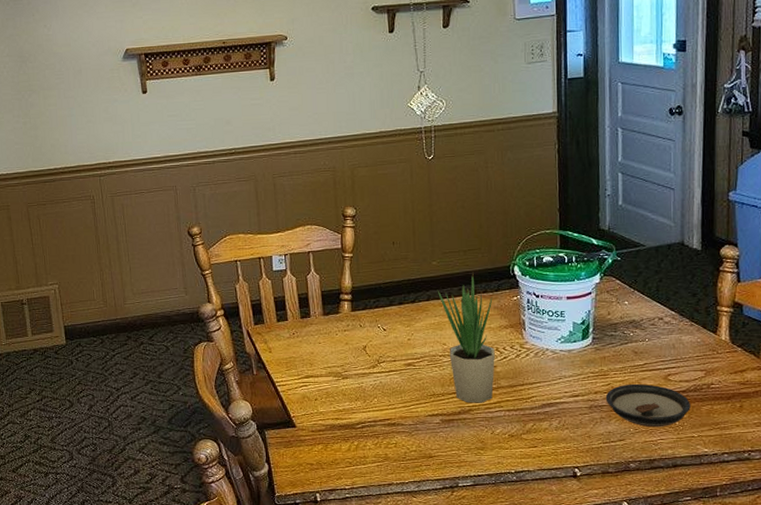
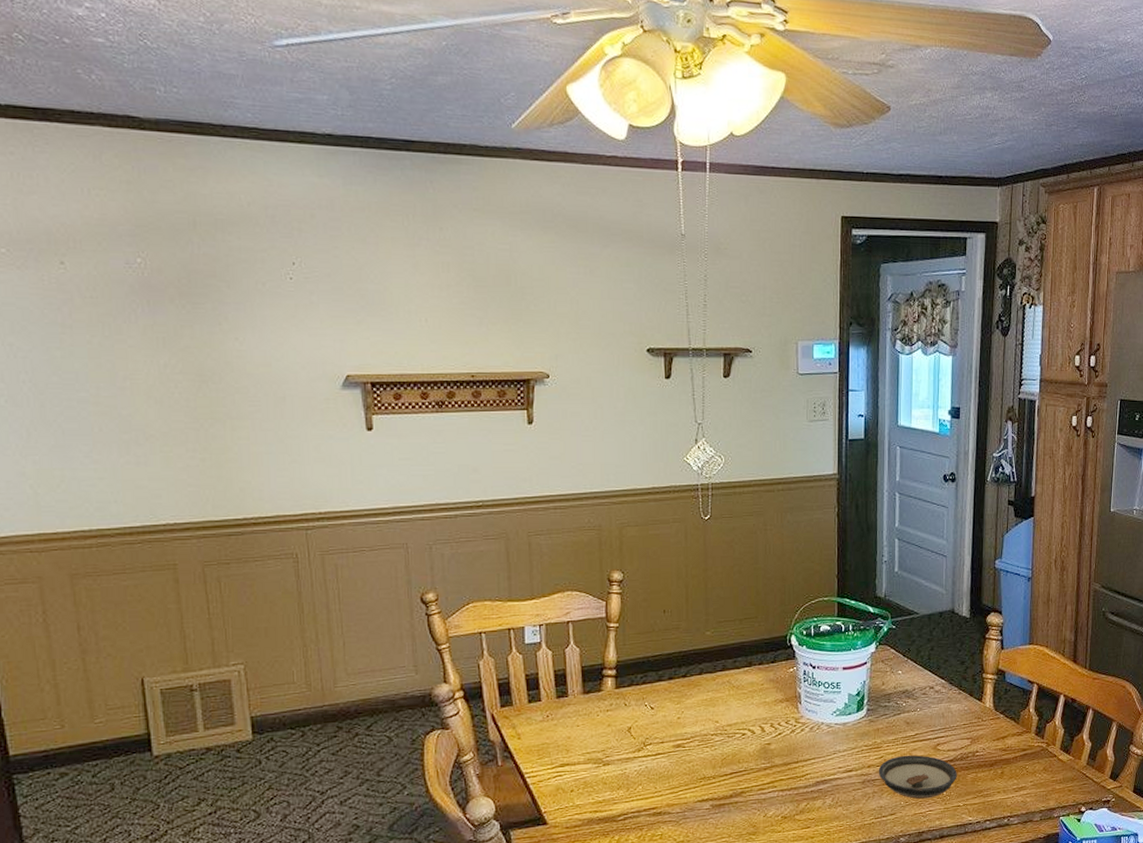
potted plant: present [438,272,495,403] -> none [711,642,769,785]

